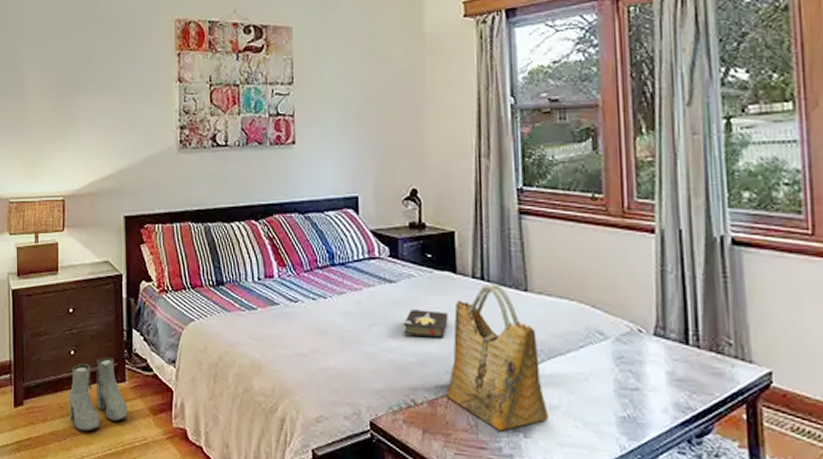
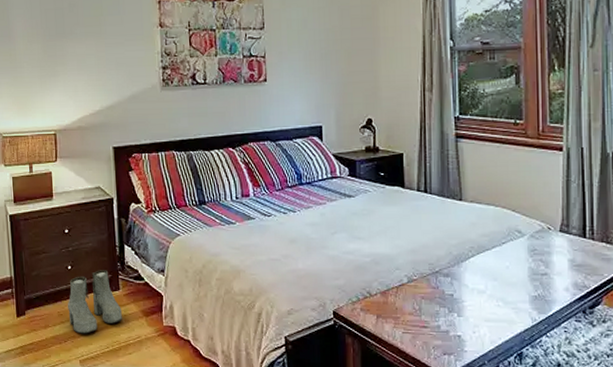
hardback book: present [403,308,448,338] -> none [360,217,398,241]
grocery bag: present [447,284,549,432] -> none [397,196,477,313]

